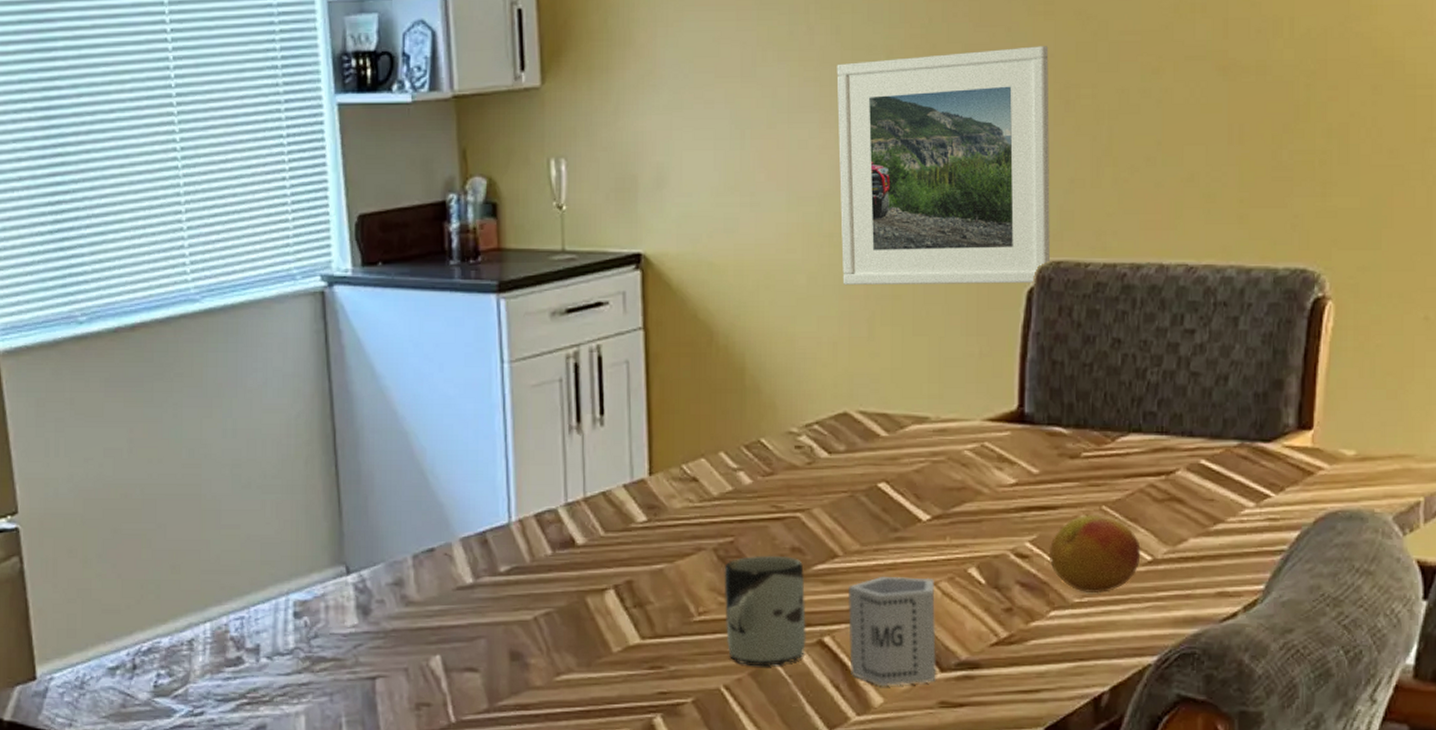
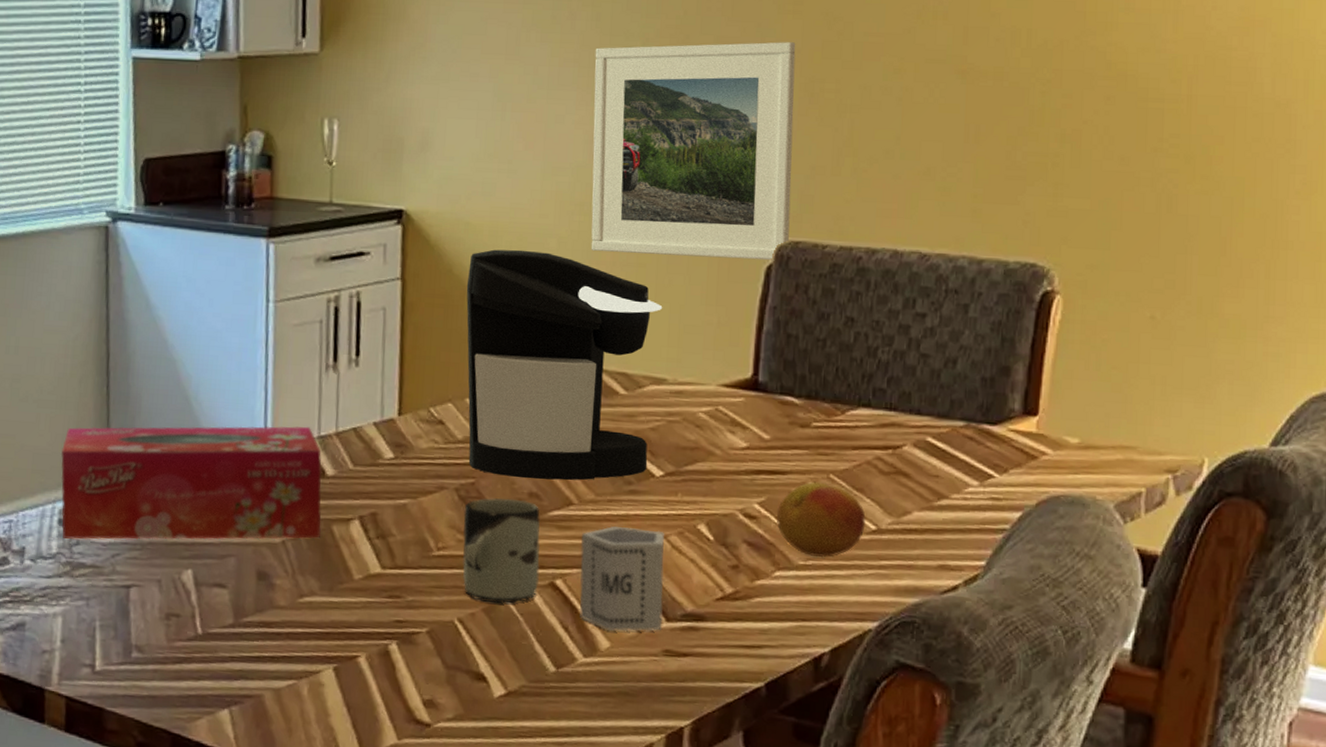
tissue box: none [290,494,575,633] -> present [60,426,322,540]
coffee maker: none [713,289,922,533] -> present [466,249,663,481]

